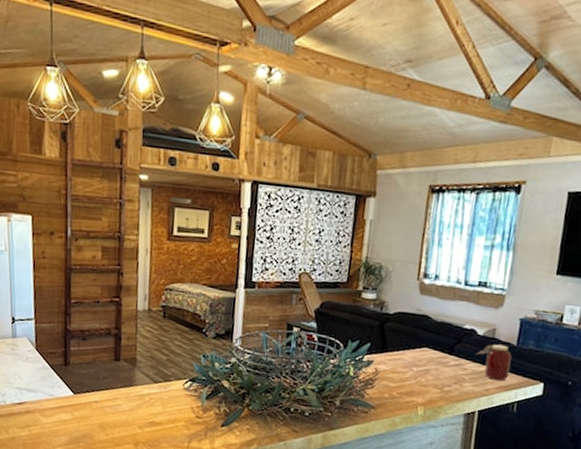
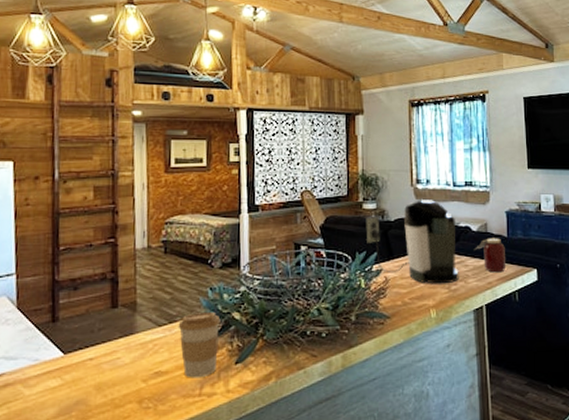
coffee cup: none [172,376,211,433] -> present [178,313,221,378]
coffee maker: none [361,295,461,384] -> present [366,200,459,284]

